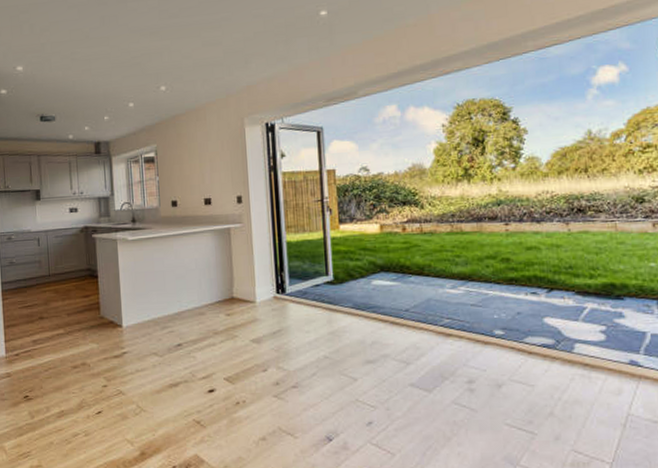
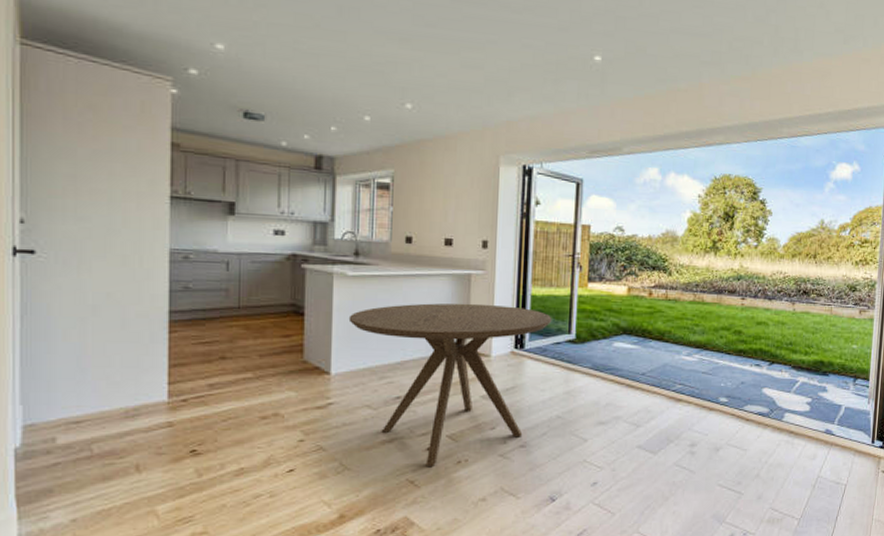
dining table: none [132,254,309,407] -> present [348,303,552,466]

